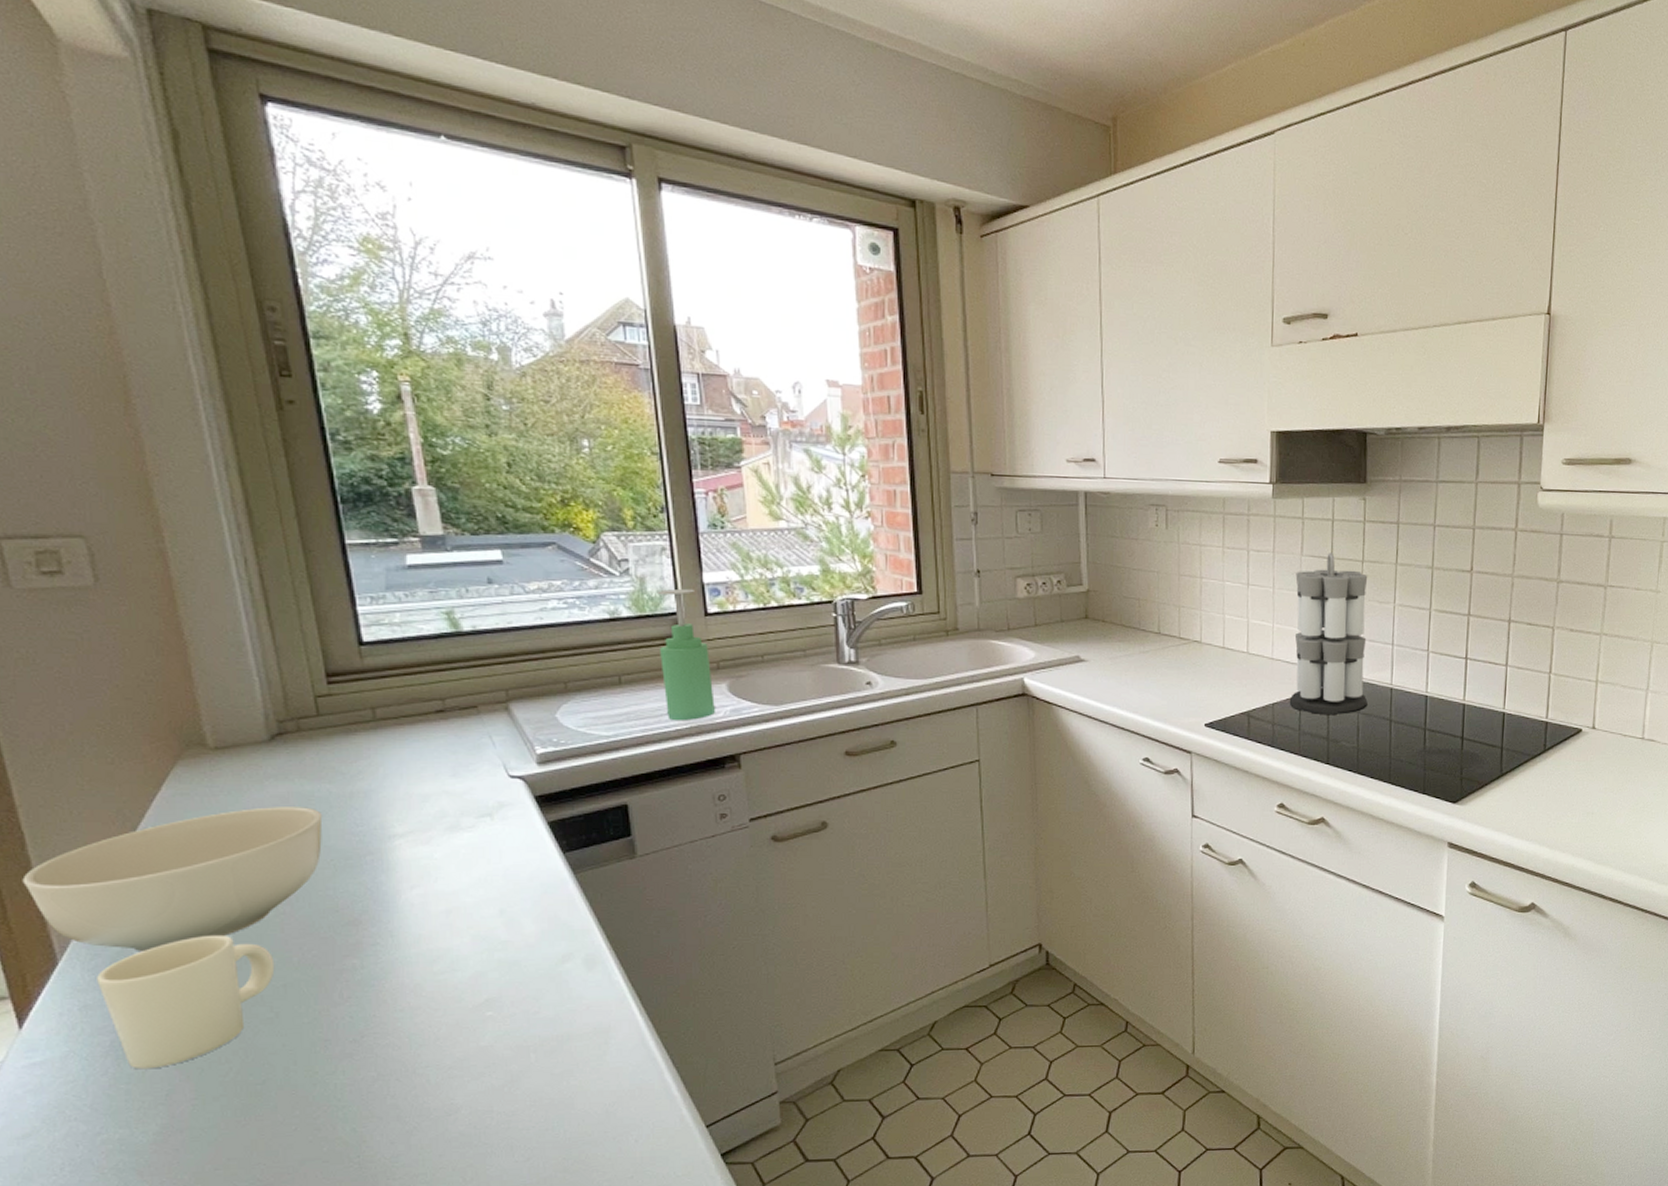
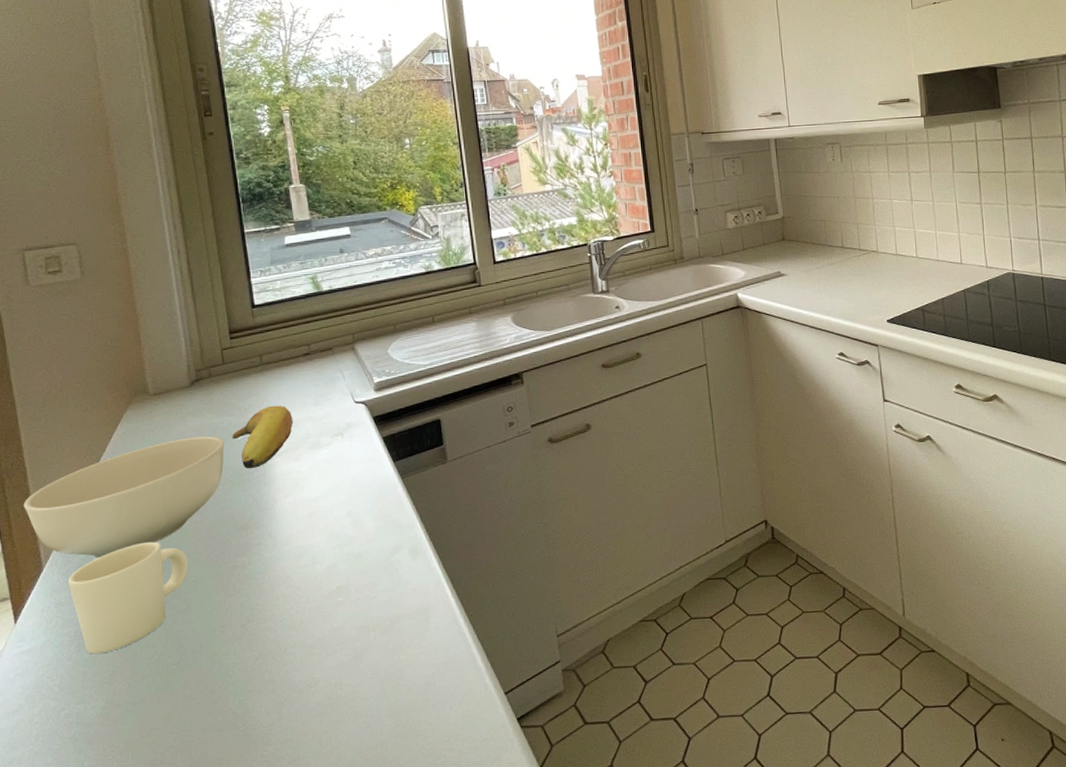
fruit: none [333,773,421,852] -> present [232,405,293,469]
soap dispenser: present [658,588,715,721] -> none [460,243,503,350]
spice rack: present [1289,552,1368,715] -> none [950,167,1023,305]

